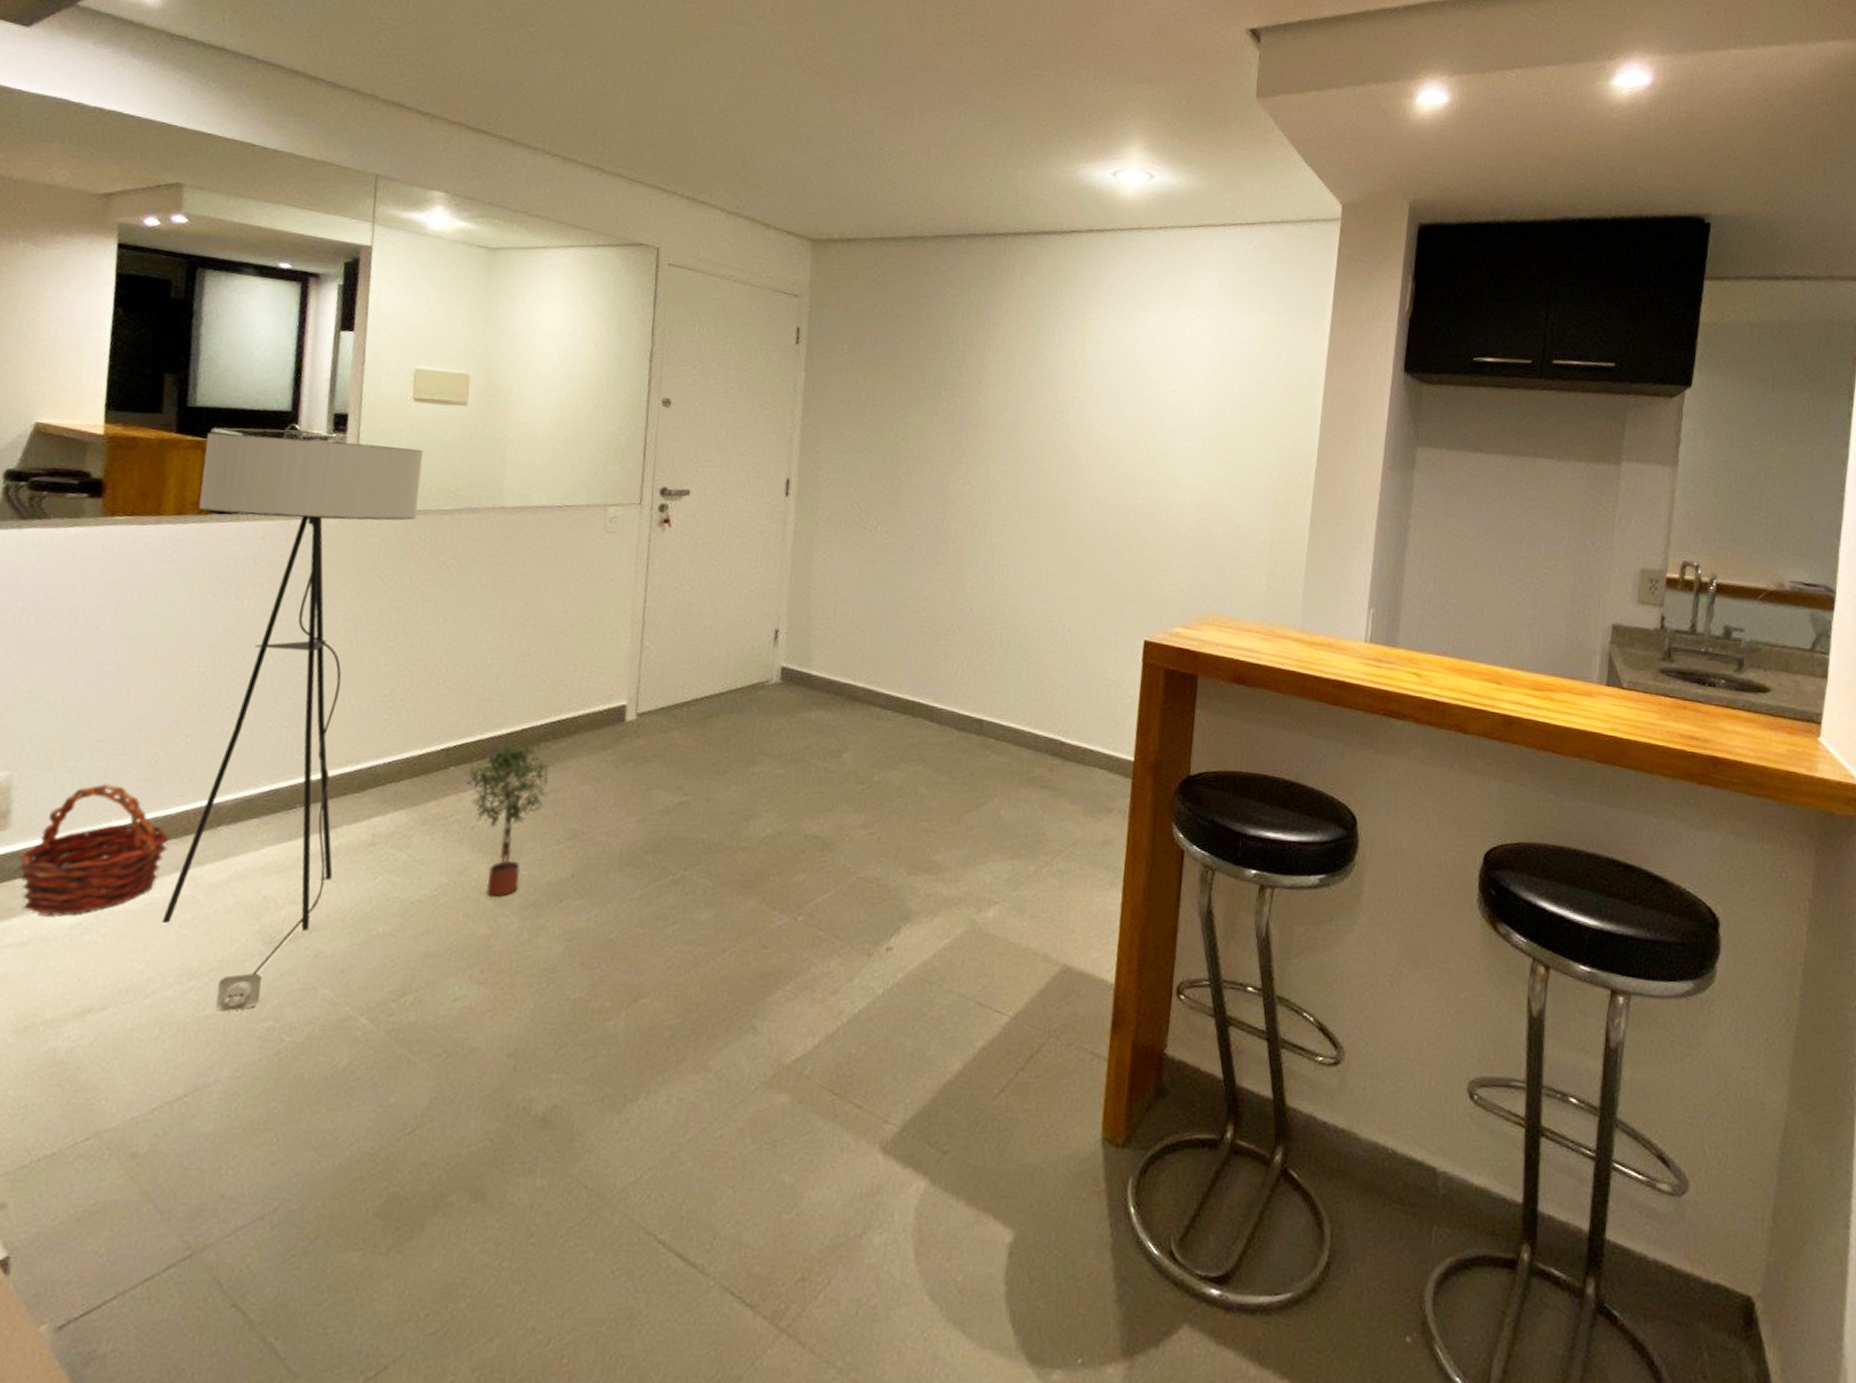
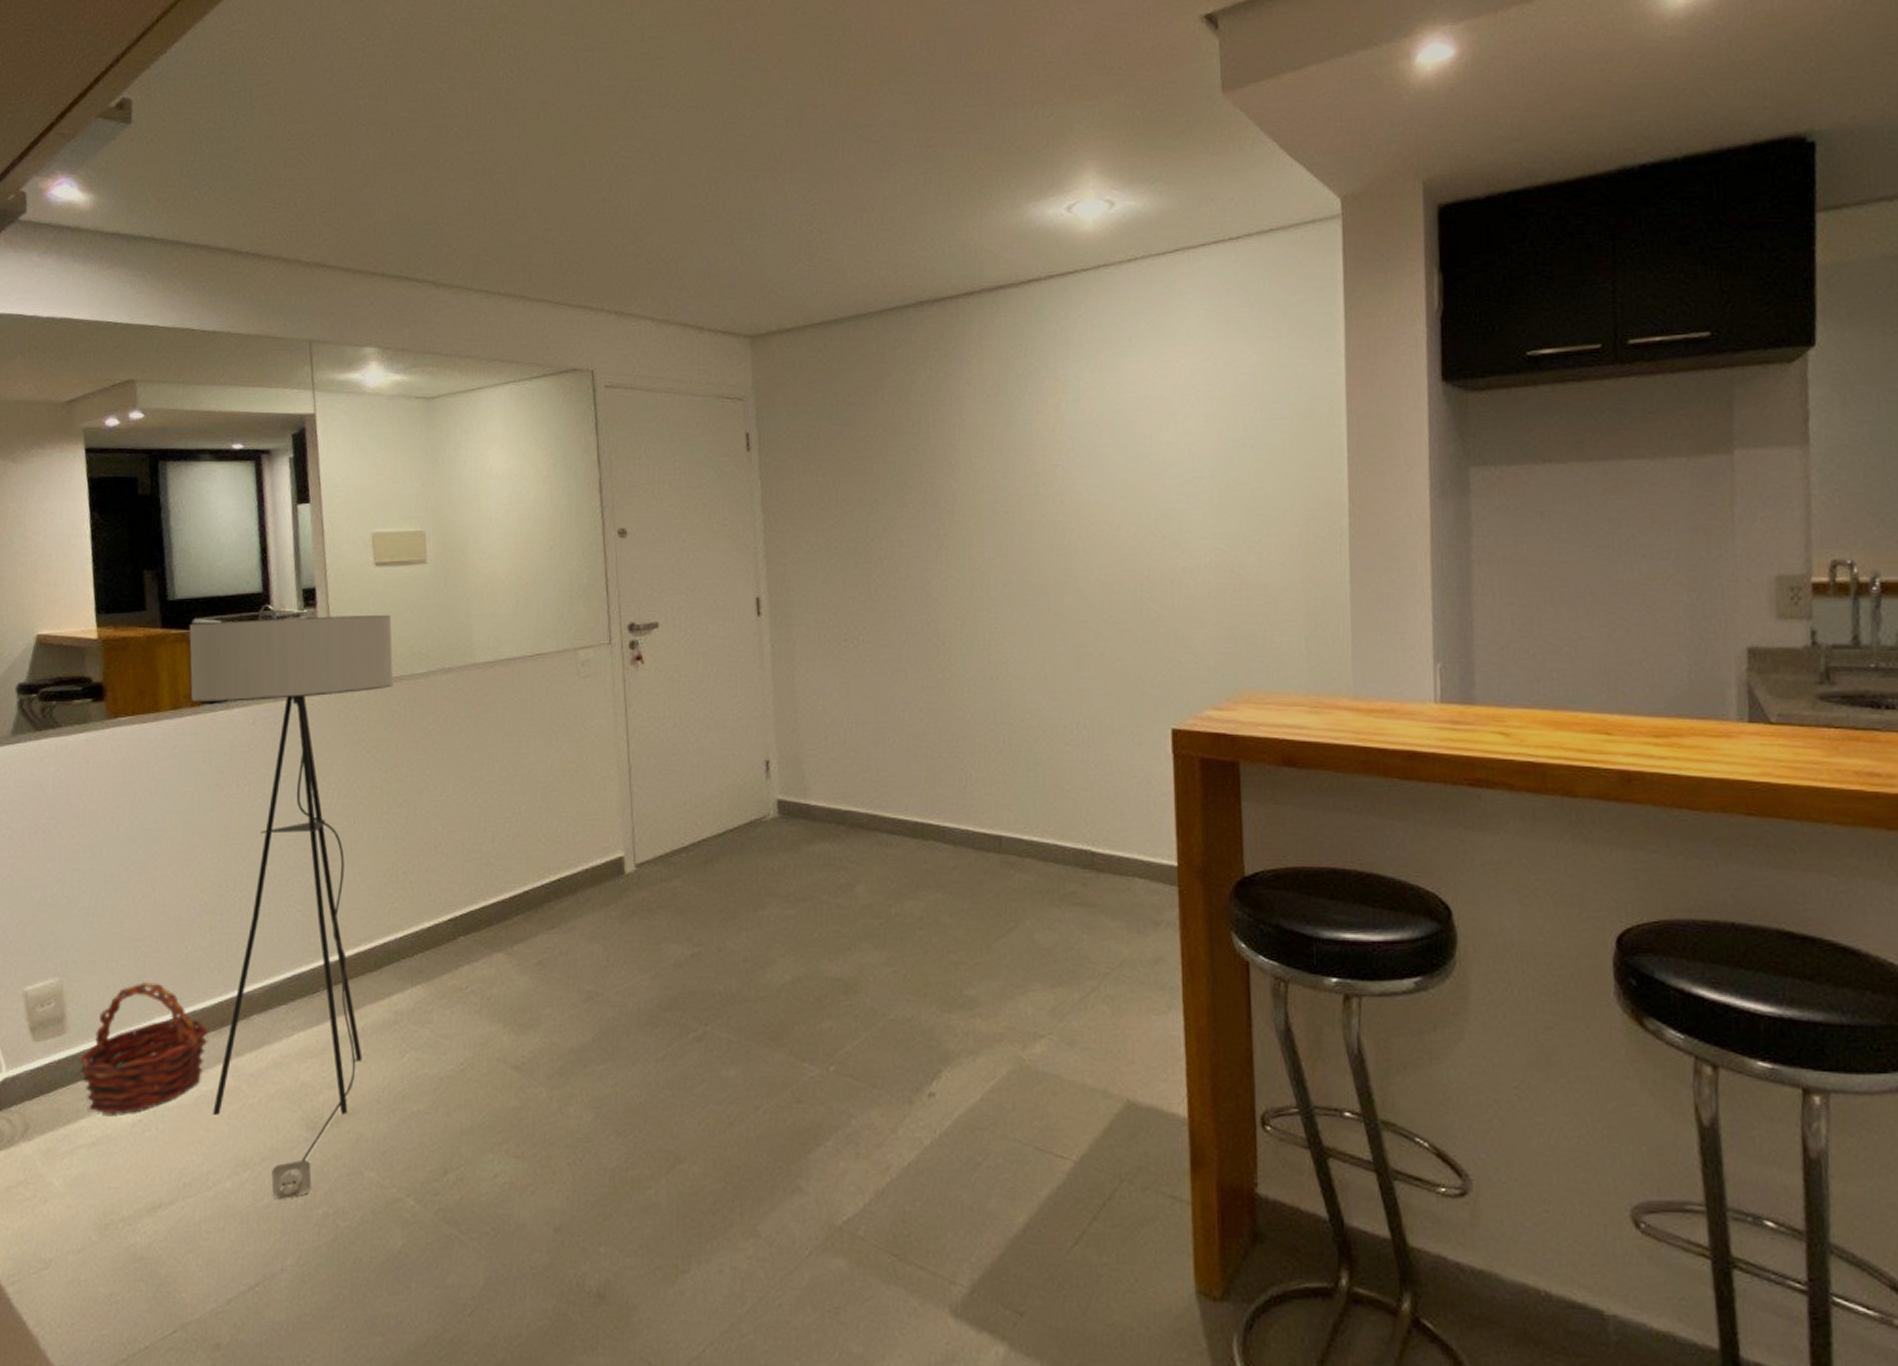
potted tree: present [465,745,550,898] -> none [474,908,558,1068]

